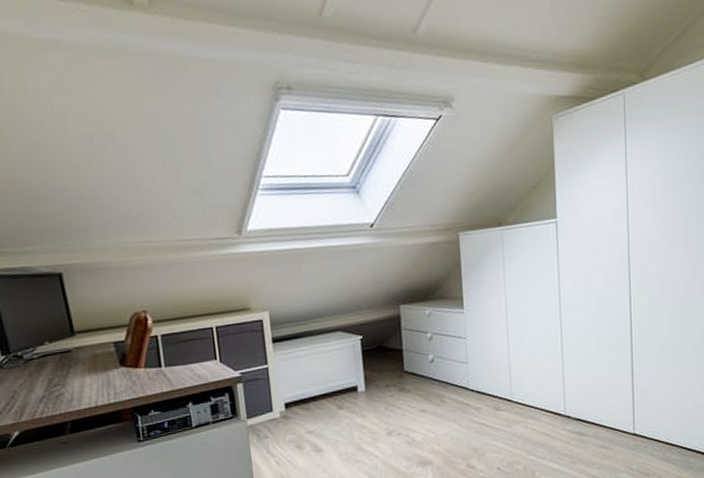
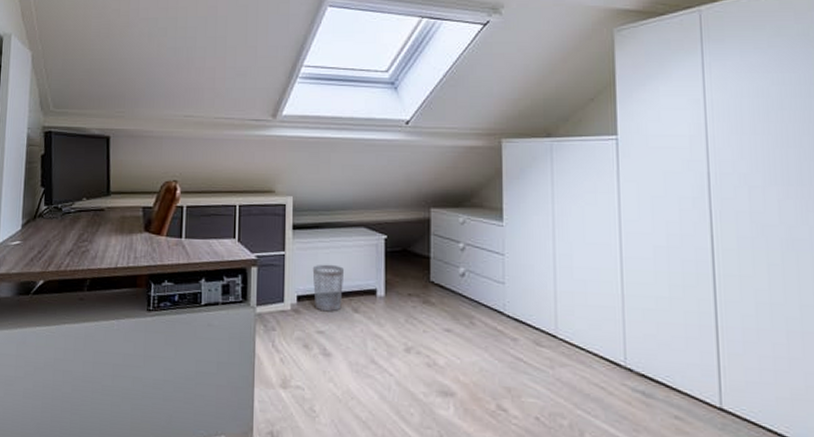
wastebasket: none [296,369,327,414] -> present [312,264,345,312]

